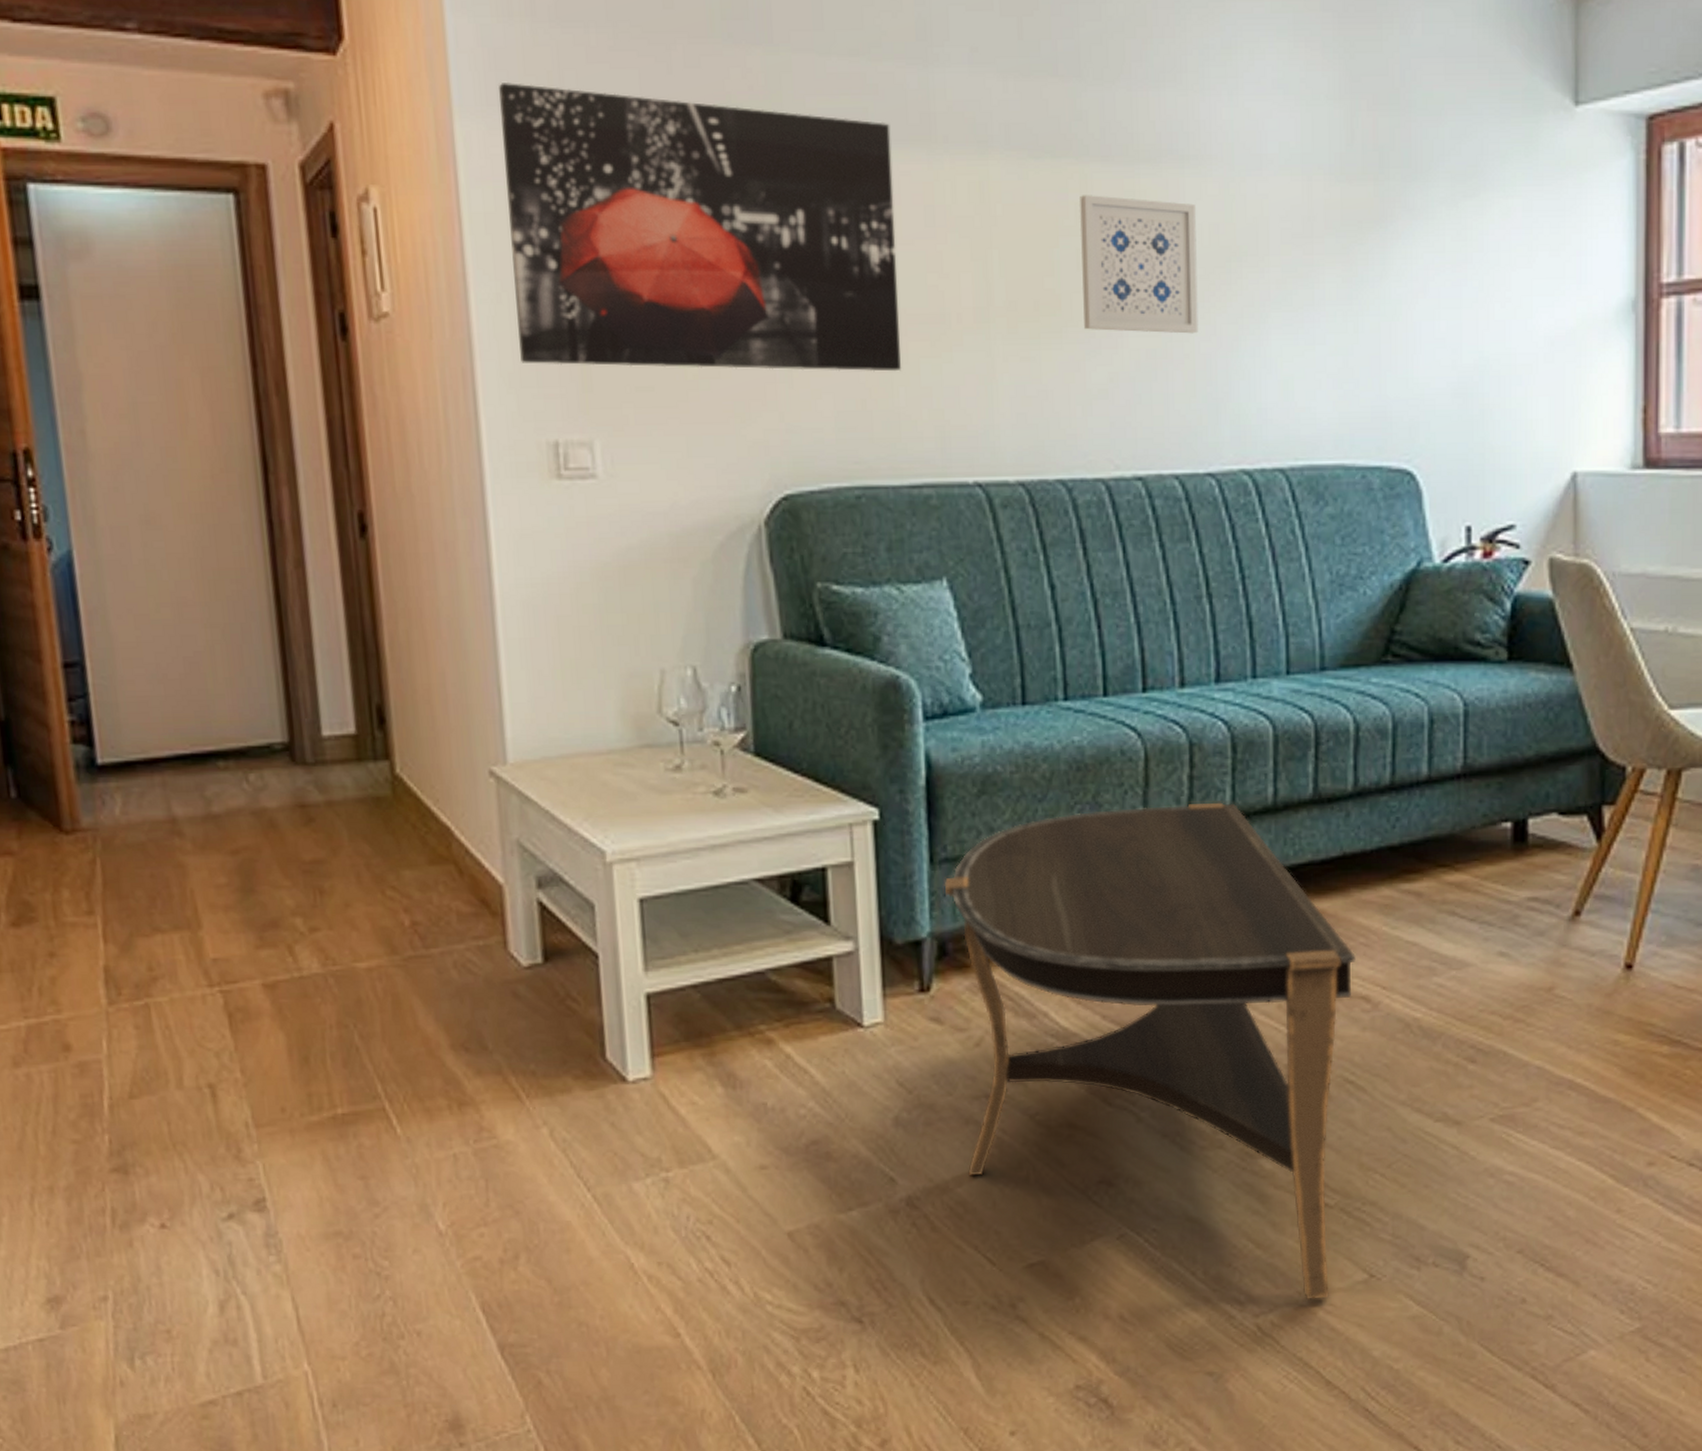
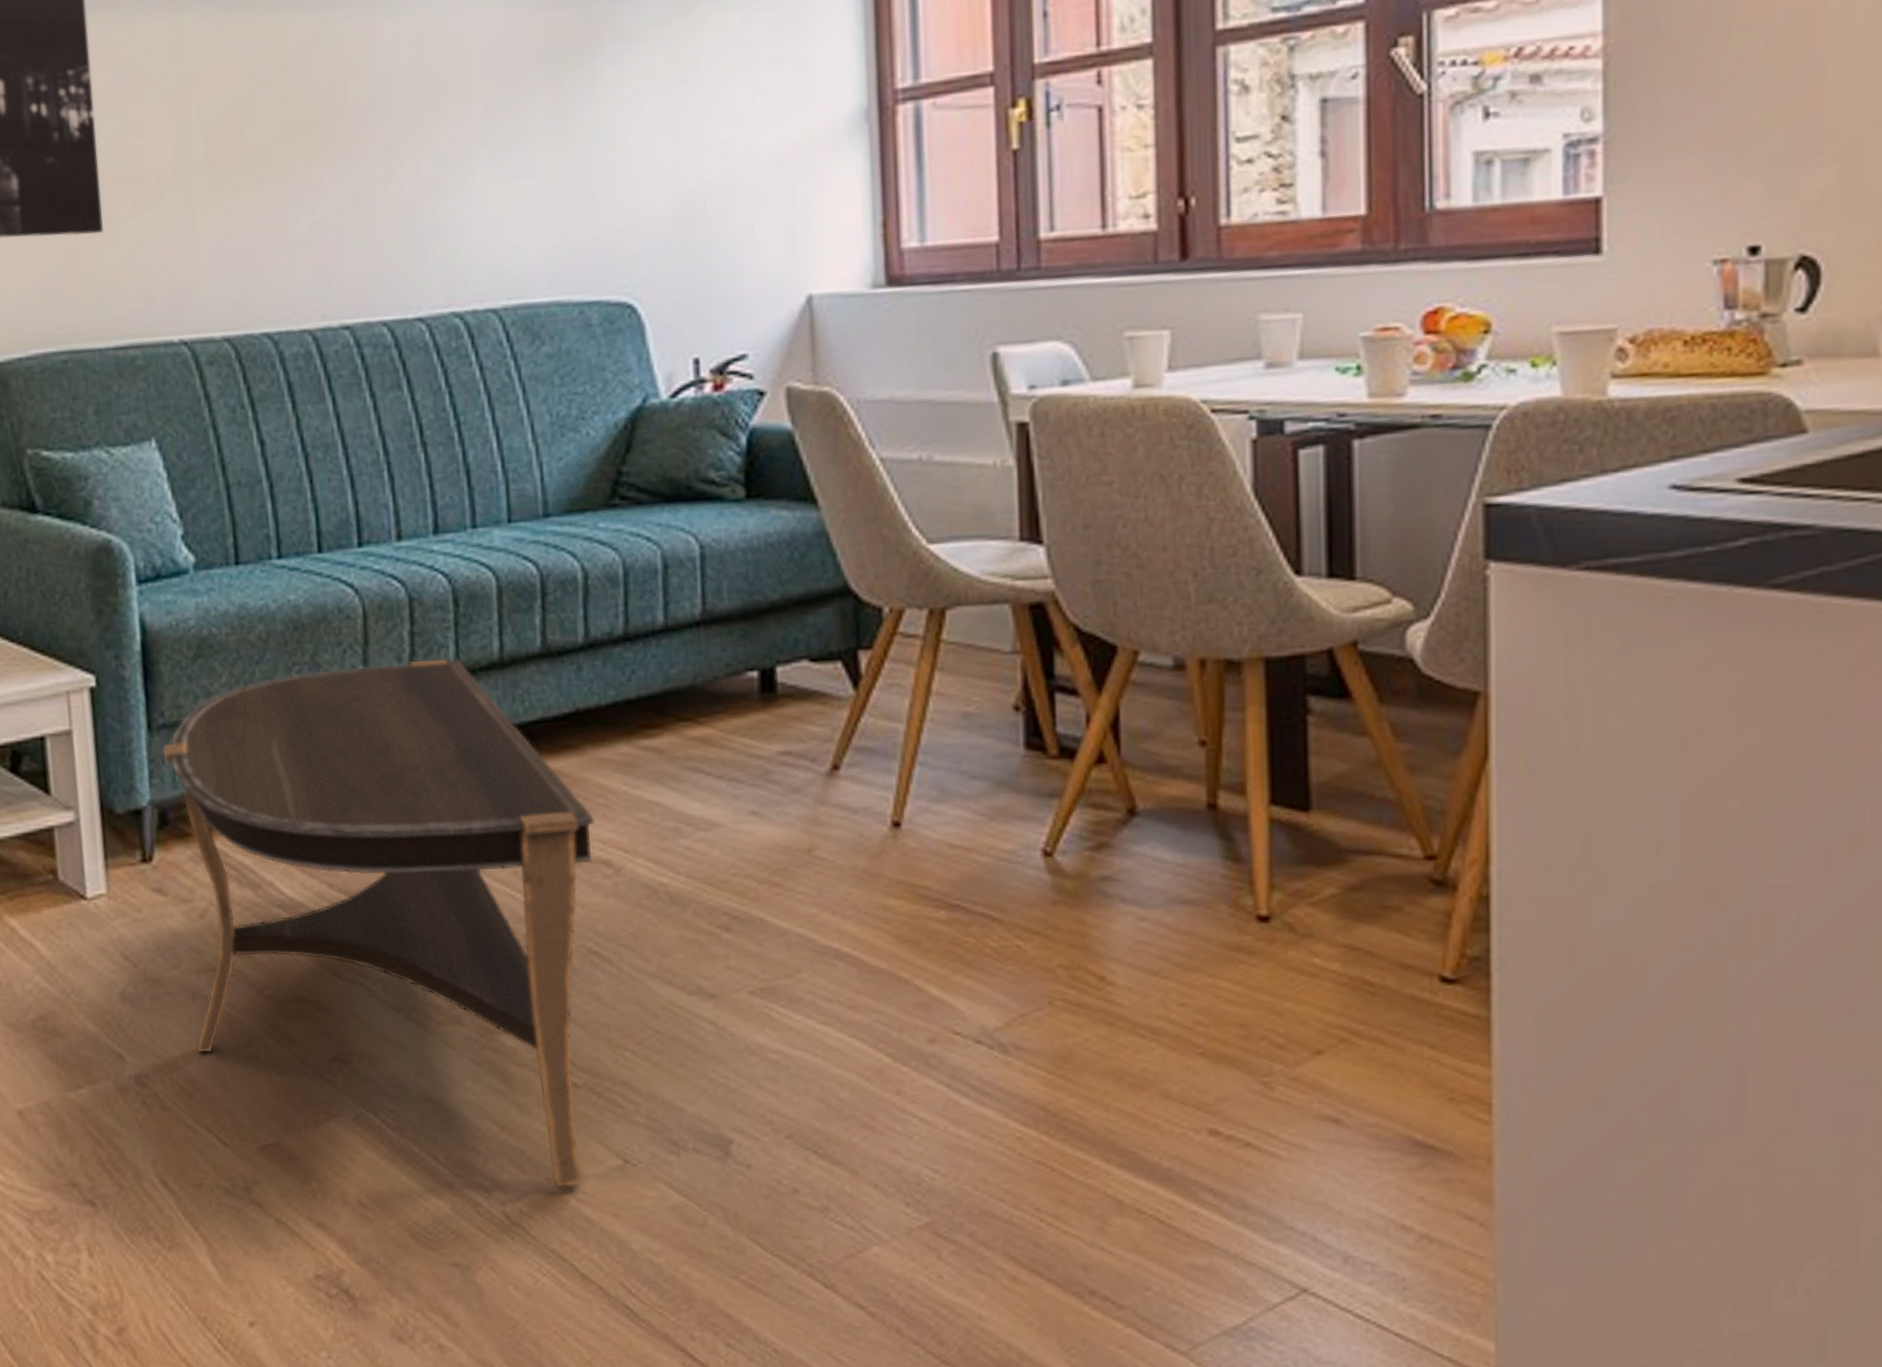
wall art: present [1080,195,1199,334] -> none [276,43,402,180]

